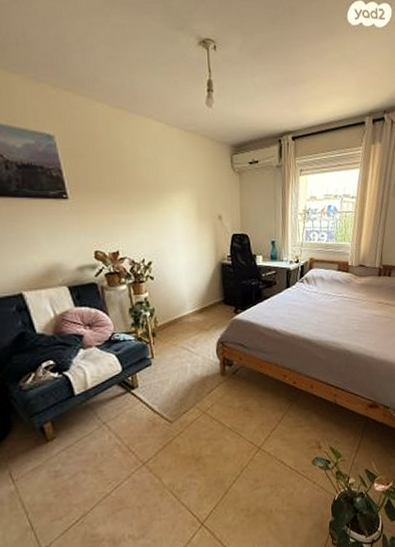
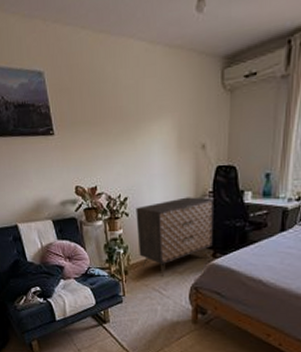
dresser: none [160,260,234,335] -> present [136,197,213,276]

